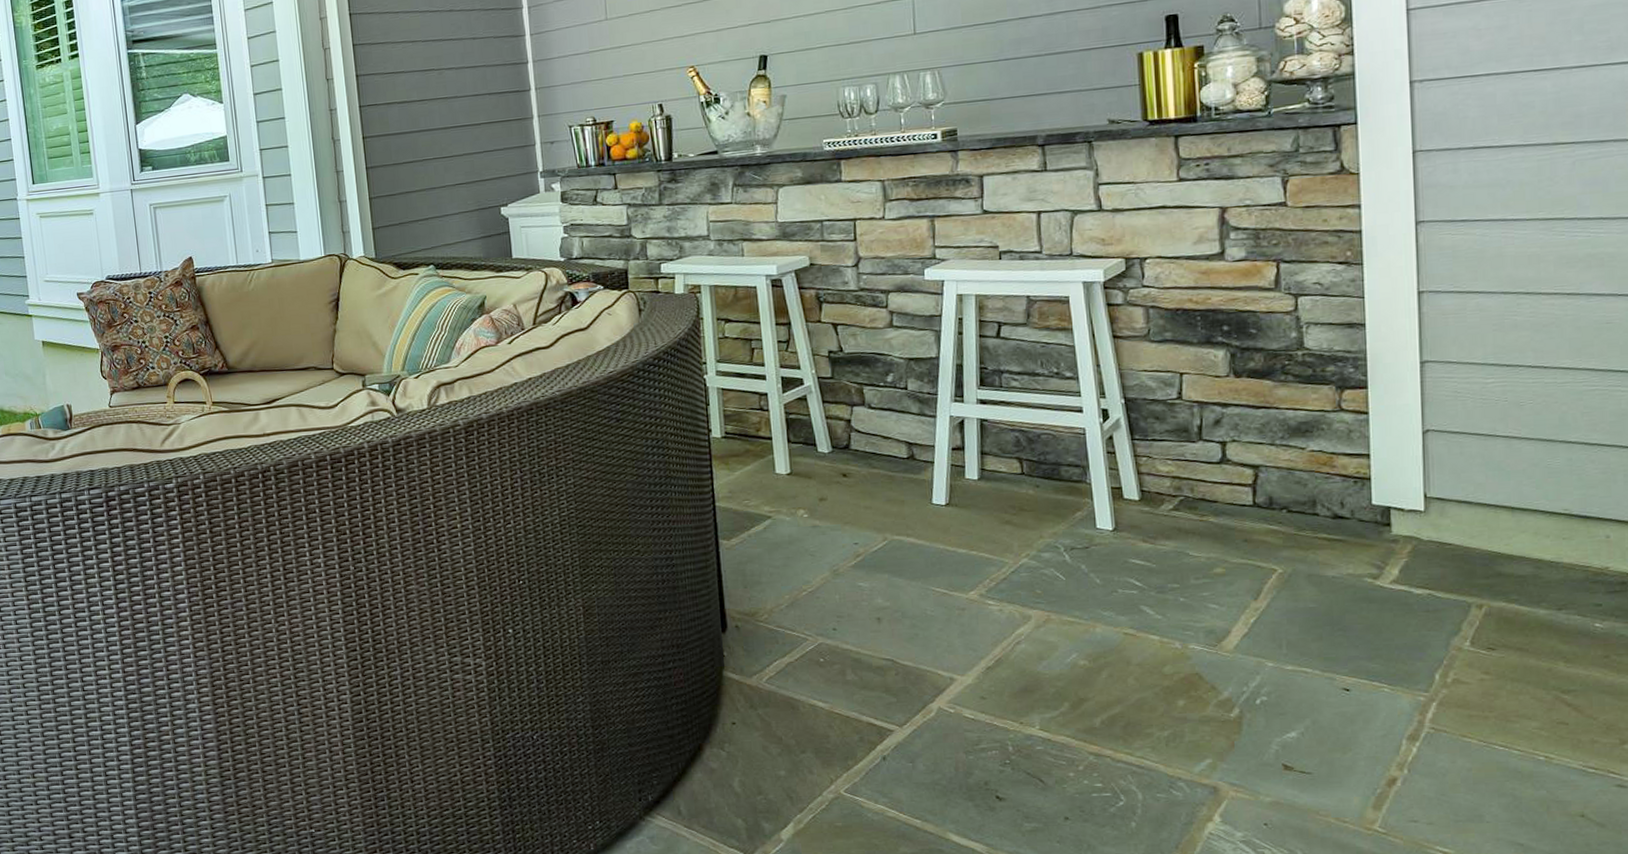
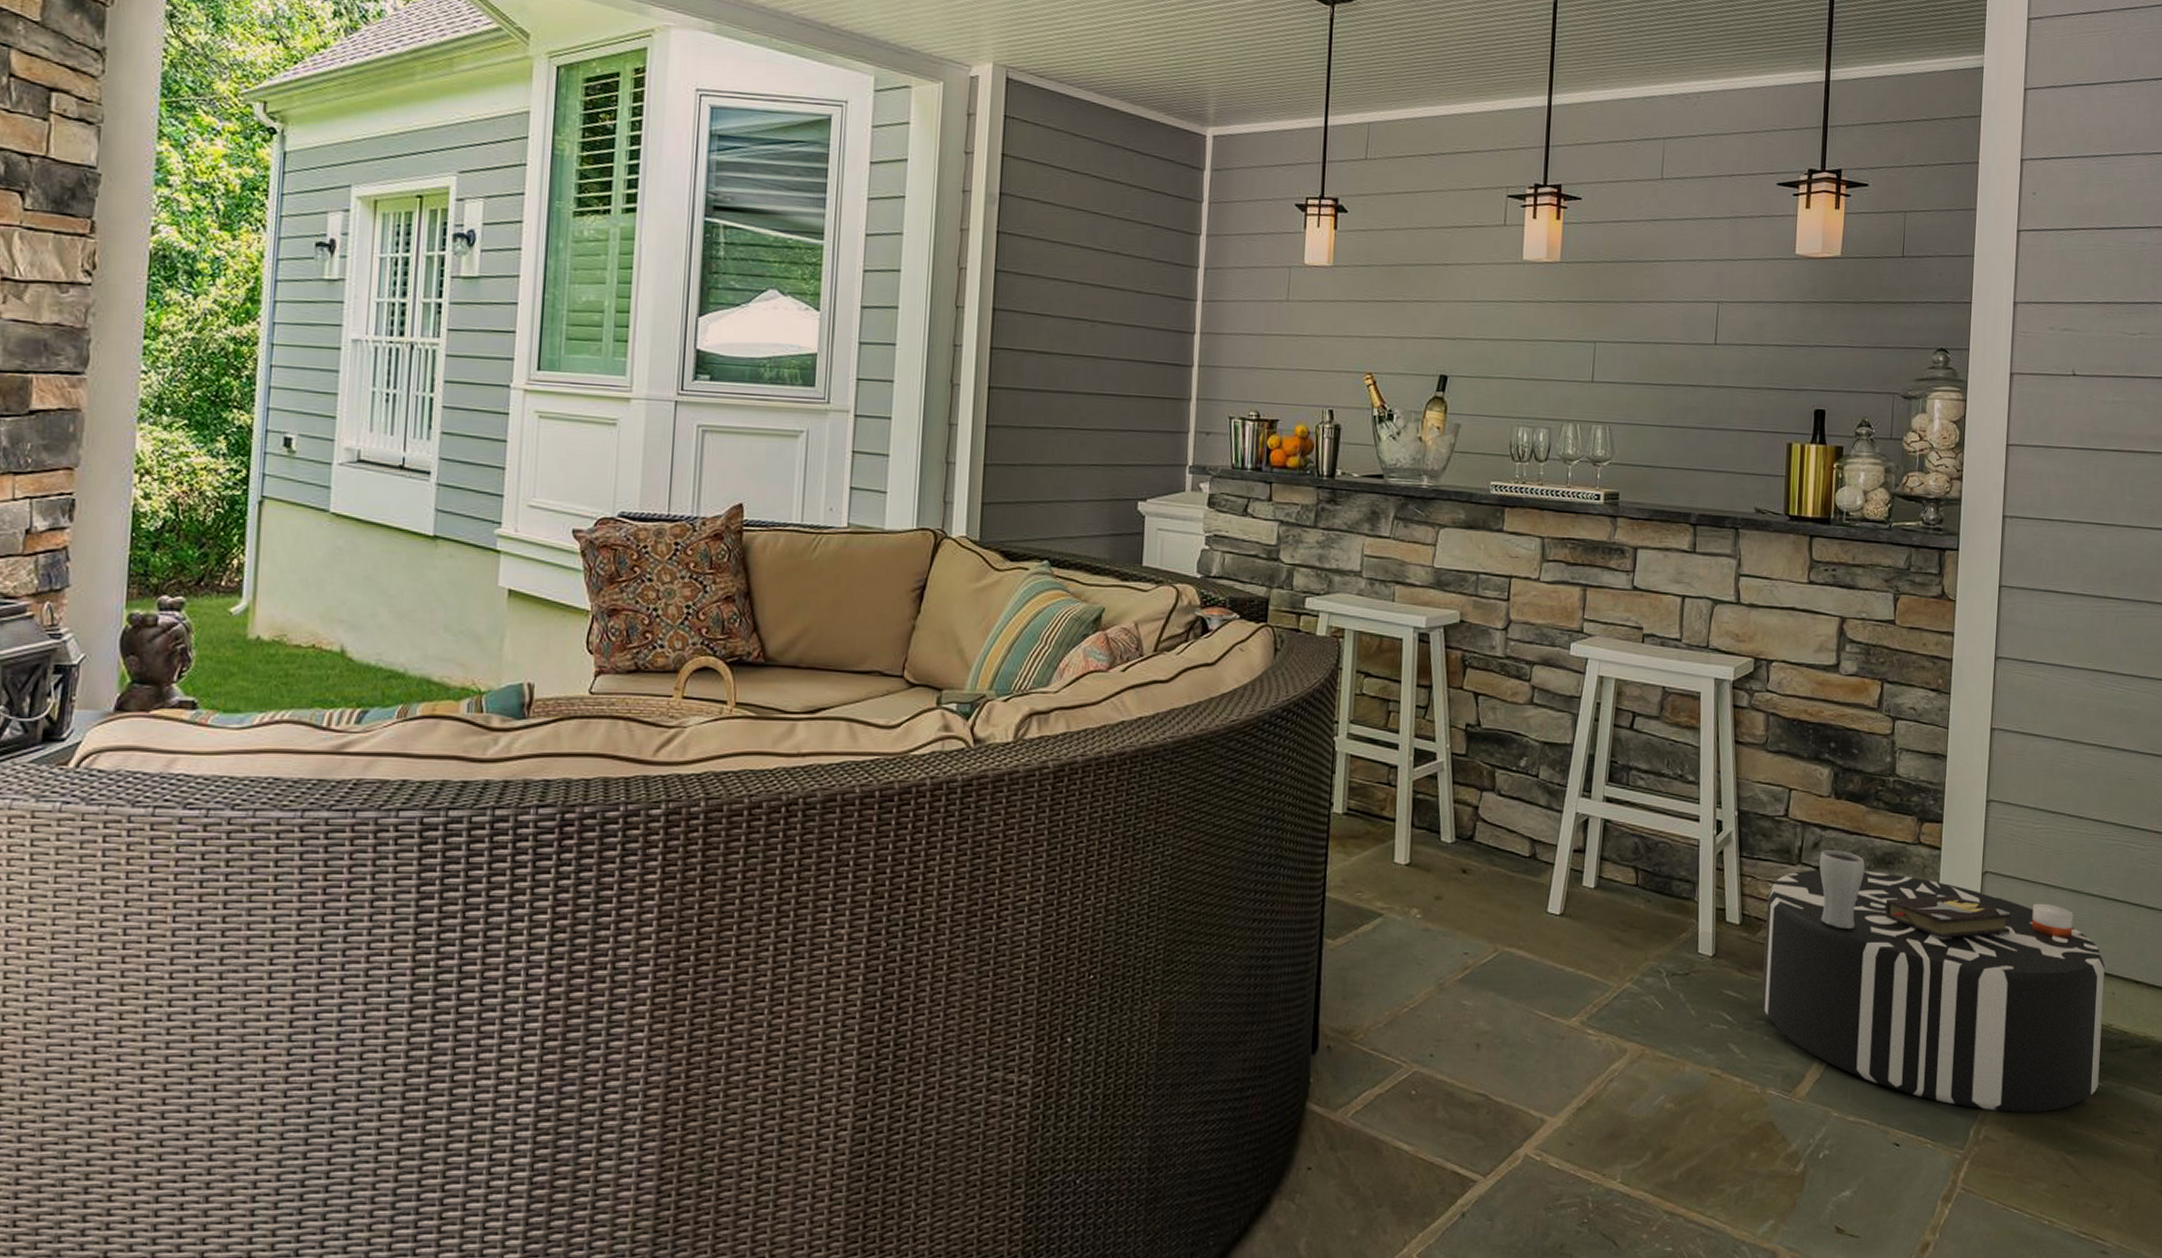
pouf: none [1167,440,1597,656] -> present [1761,869,2105,1112]
drinking glass: none [1223,424,1278,497] -> present [1819,850,1865,930]
hardback book: none [1306,456,1466,499] -> present [1885,896,2011,940]
candle: none [1491,454,1546,487] -> present [2031,903,2074,939]

